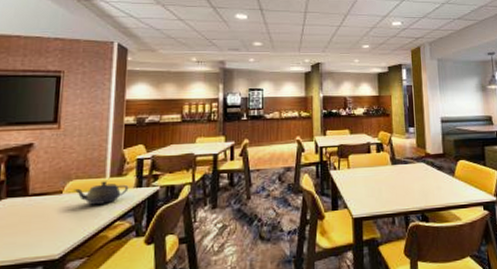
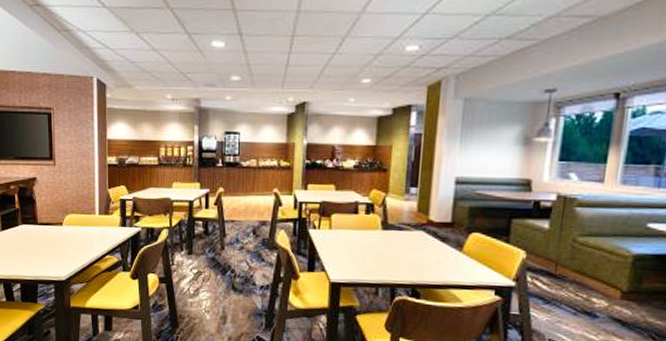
teapot: present [74,181,129,205] -> none [71,217,115,239]

